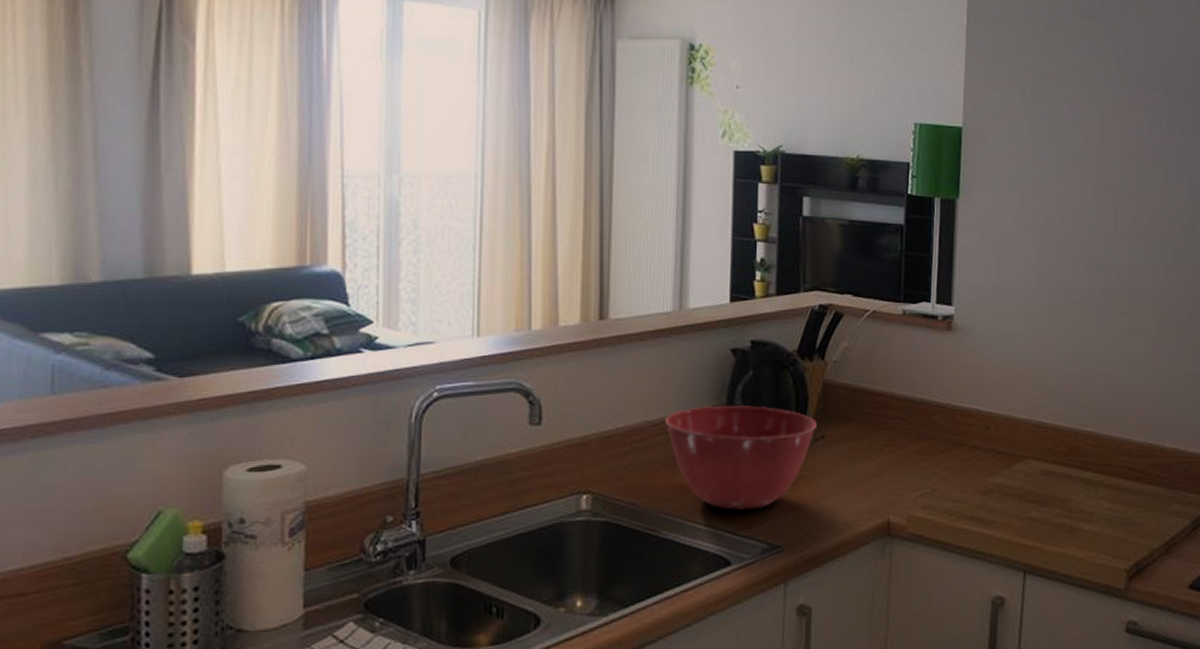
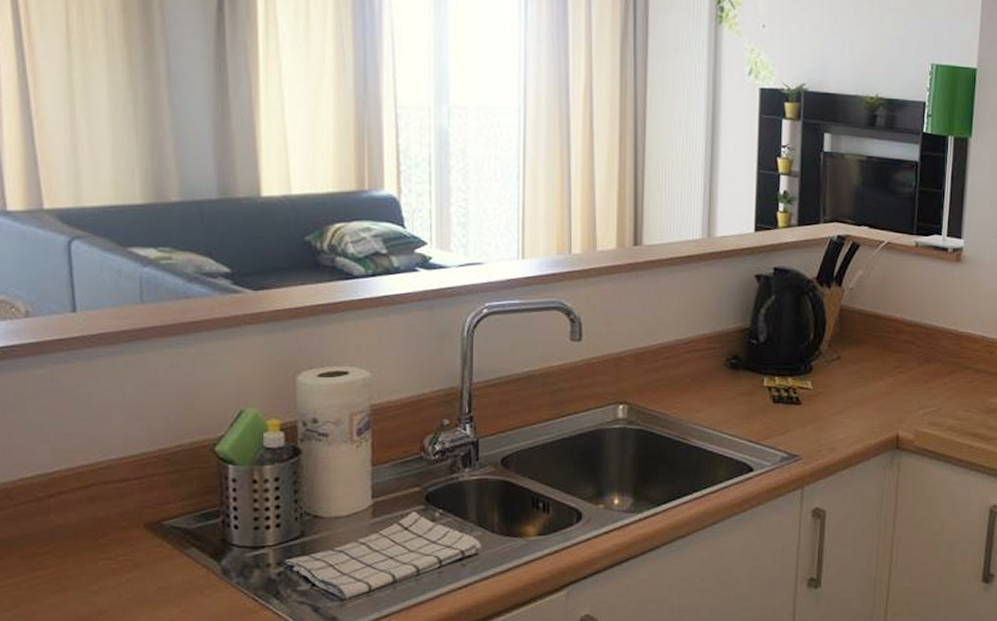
mixing bowl: present [665,406,816,510] -> none [694,327,833,422]

